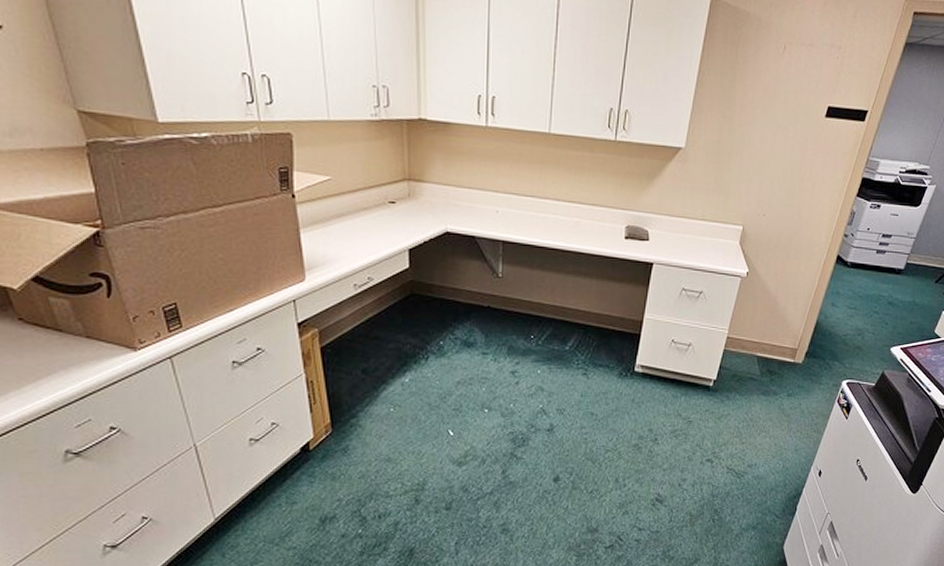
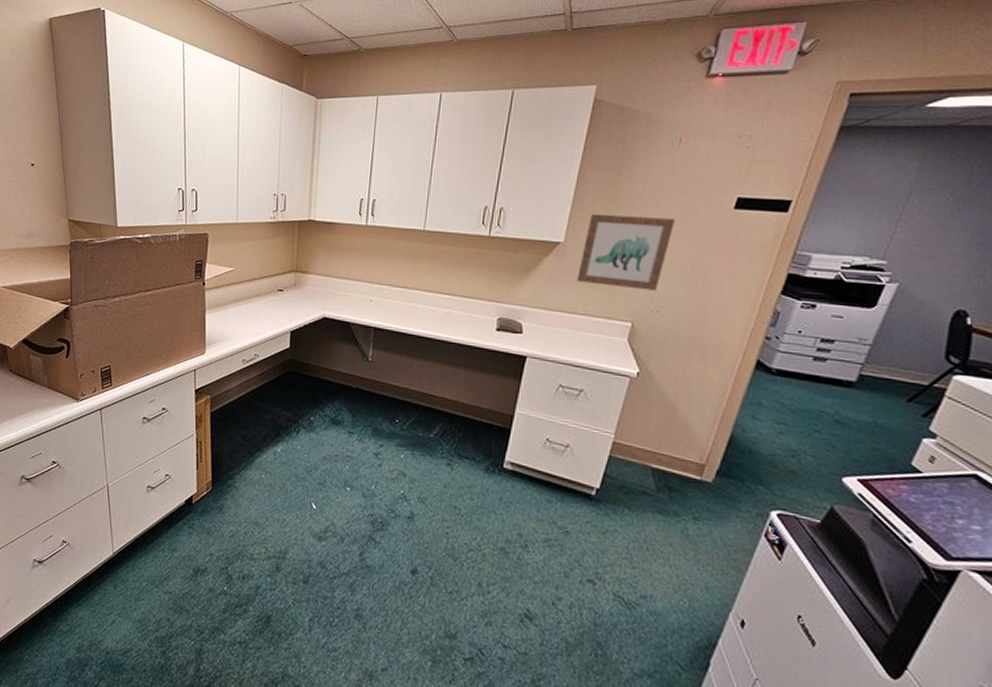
wall art: none [697,119,779,195] -> present [577,214,674,291]

